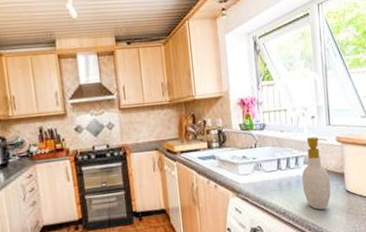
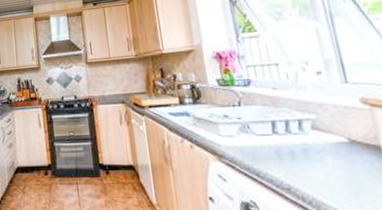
soap bottle: present [301,137,331,210] -> none [310,96,362,192]

